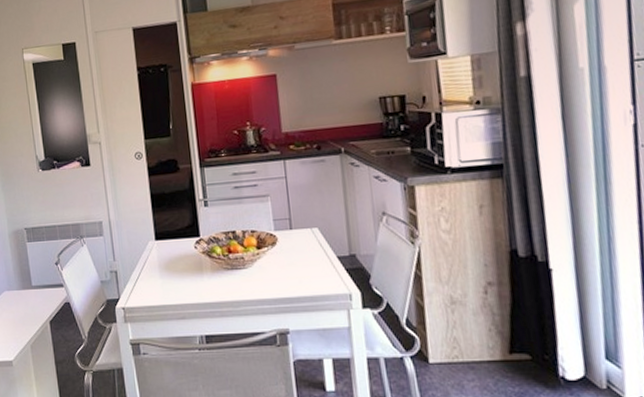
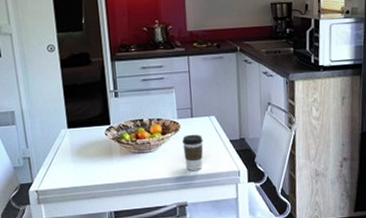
coffee cup: none [281,248,306,293] -> present [182,134,204,171]

